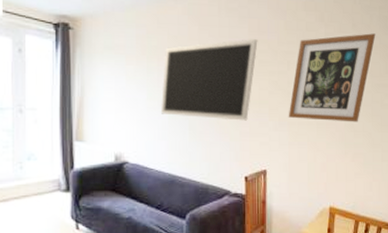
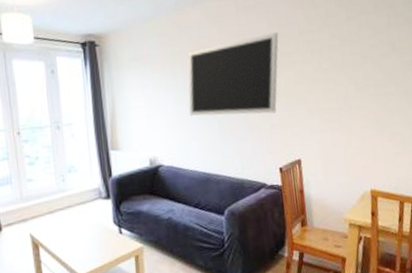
wall art: present [288,33,376,122] -> none [317,11,400,106]

